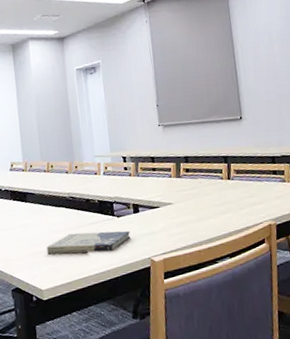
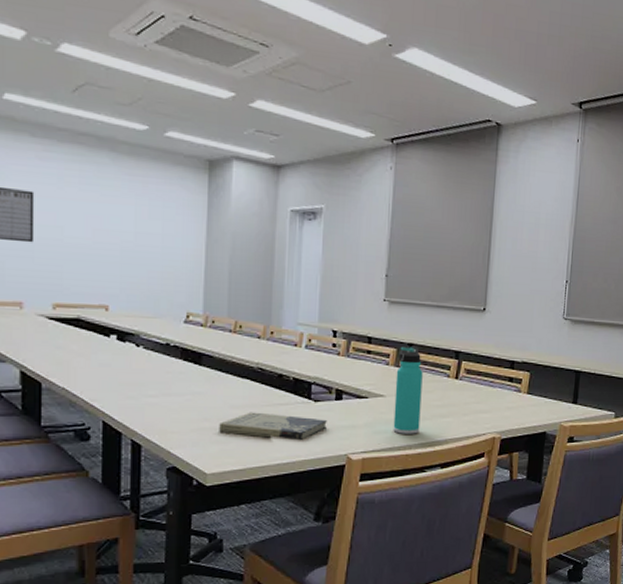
thermos bottle: none [178,158,207,234] -> present [393,346,423,434]

